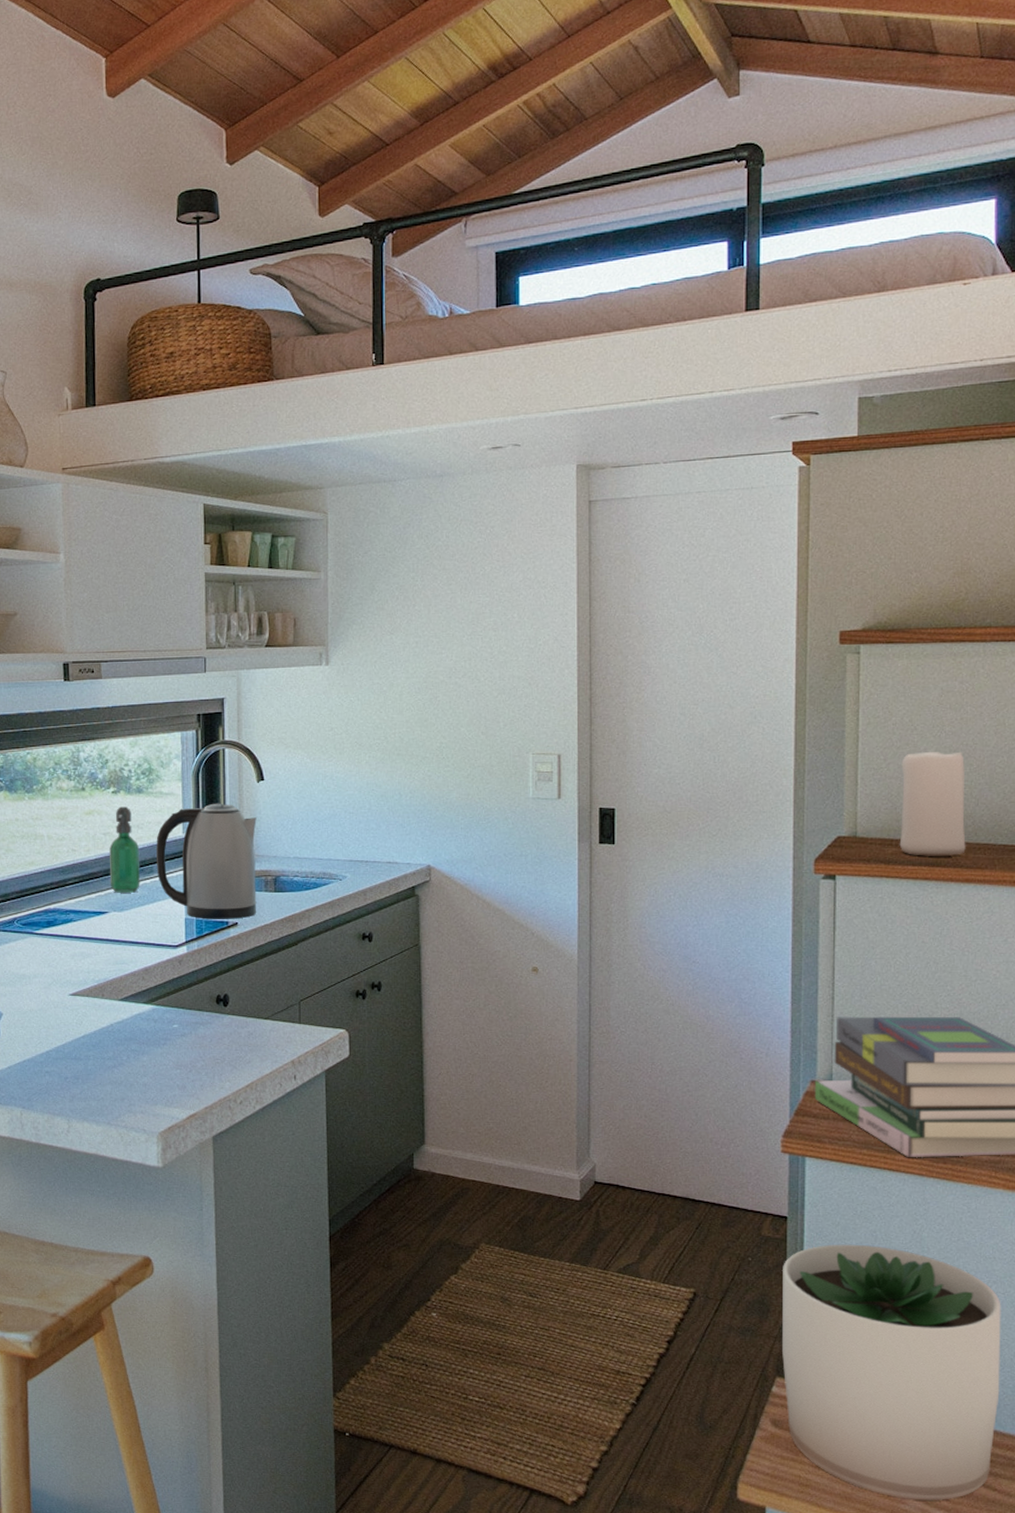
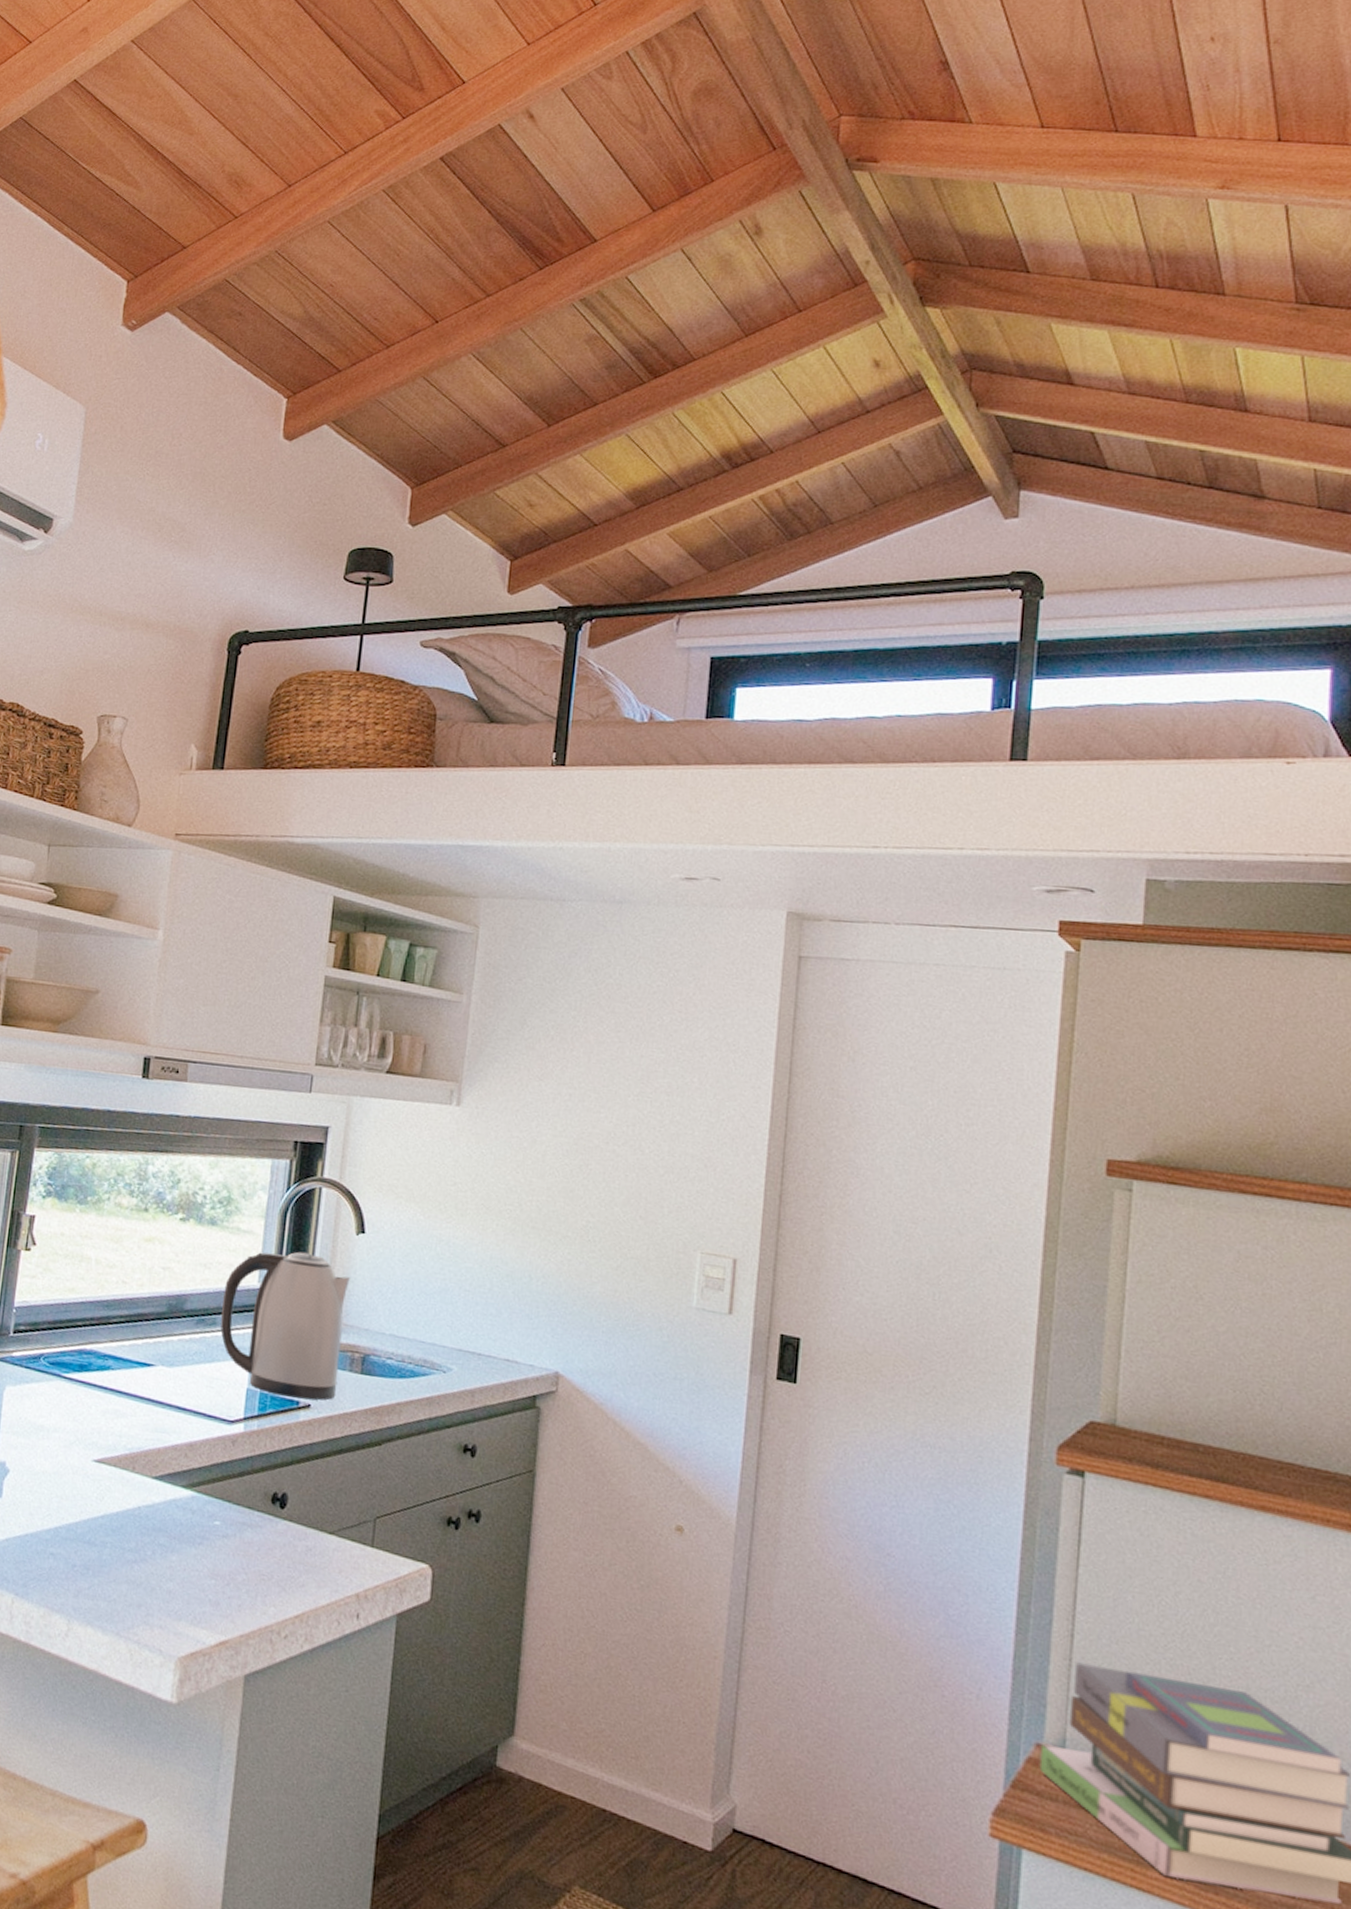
soap dispenser: present [109,806,140,893] -> none [161,1238,204,1346]
candle: present [899,751,966,856] -> none [1172,1328,1267,1472]

